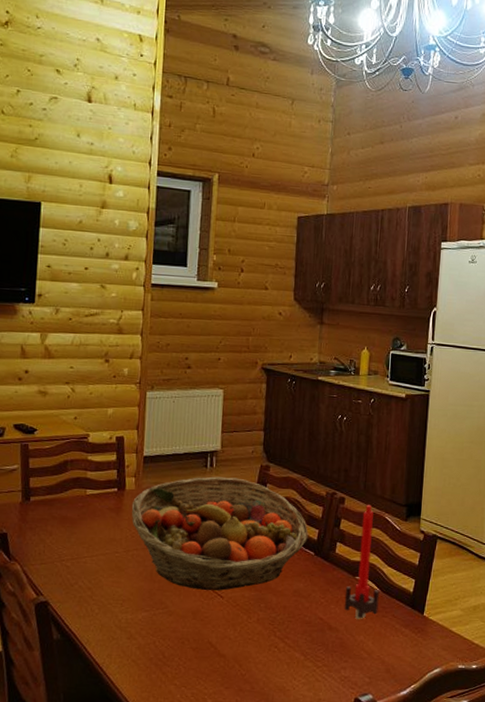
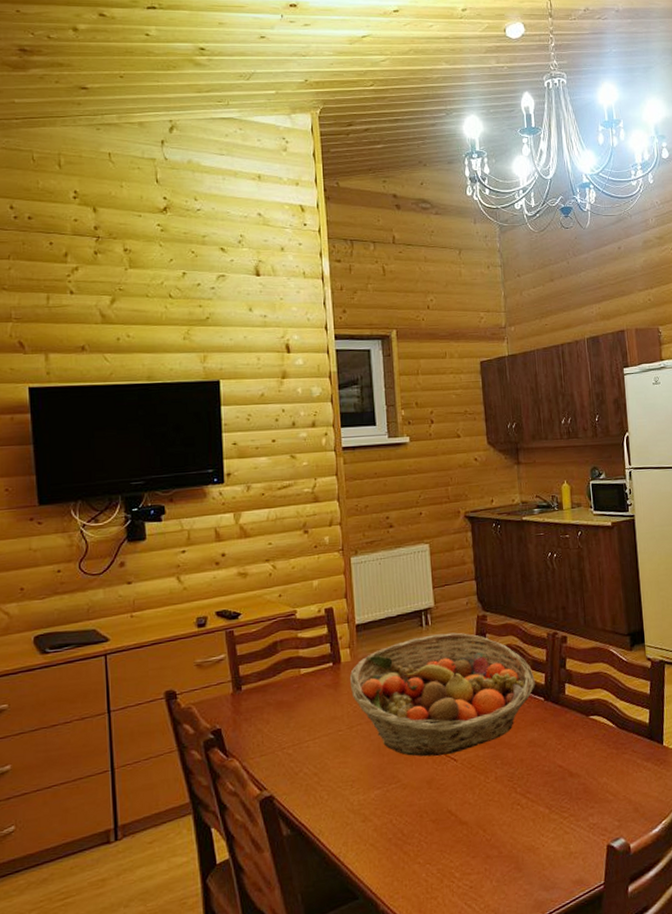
candle: present [344,504,380,620] -> none [580,639,617,762]

